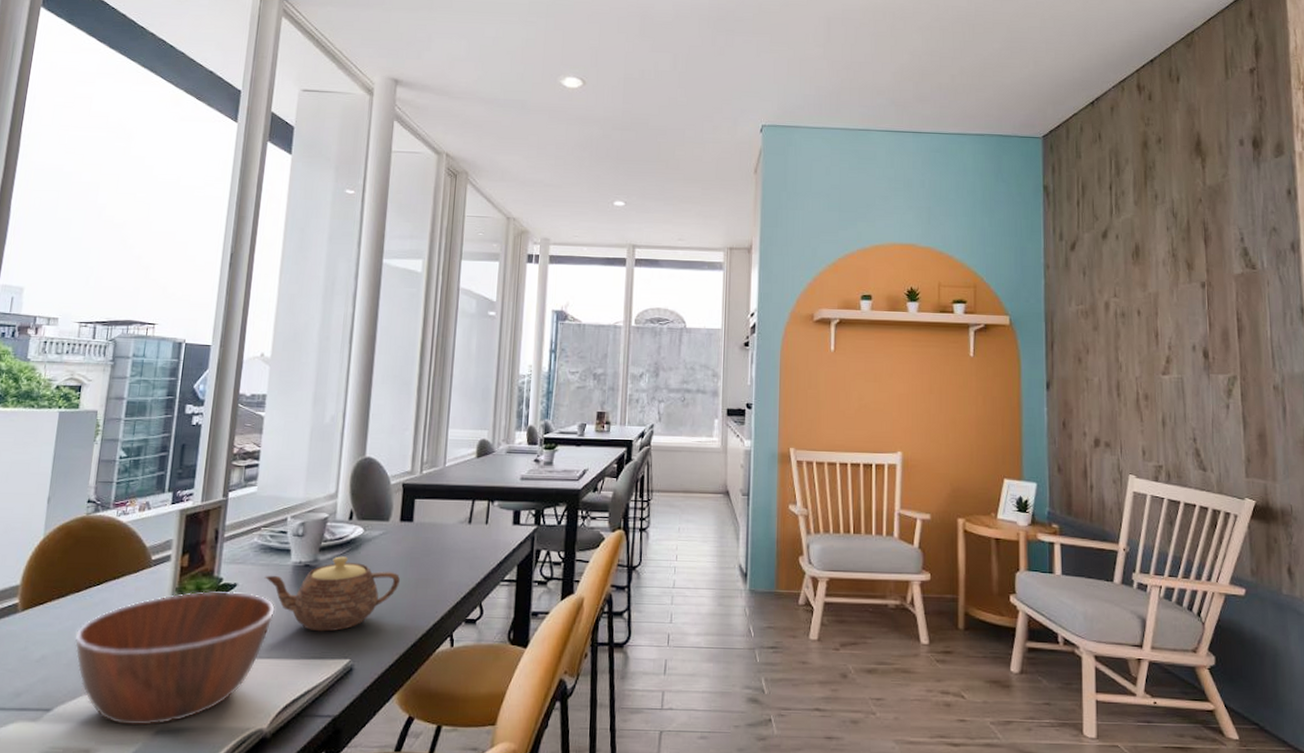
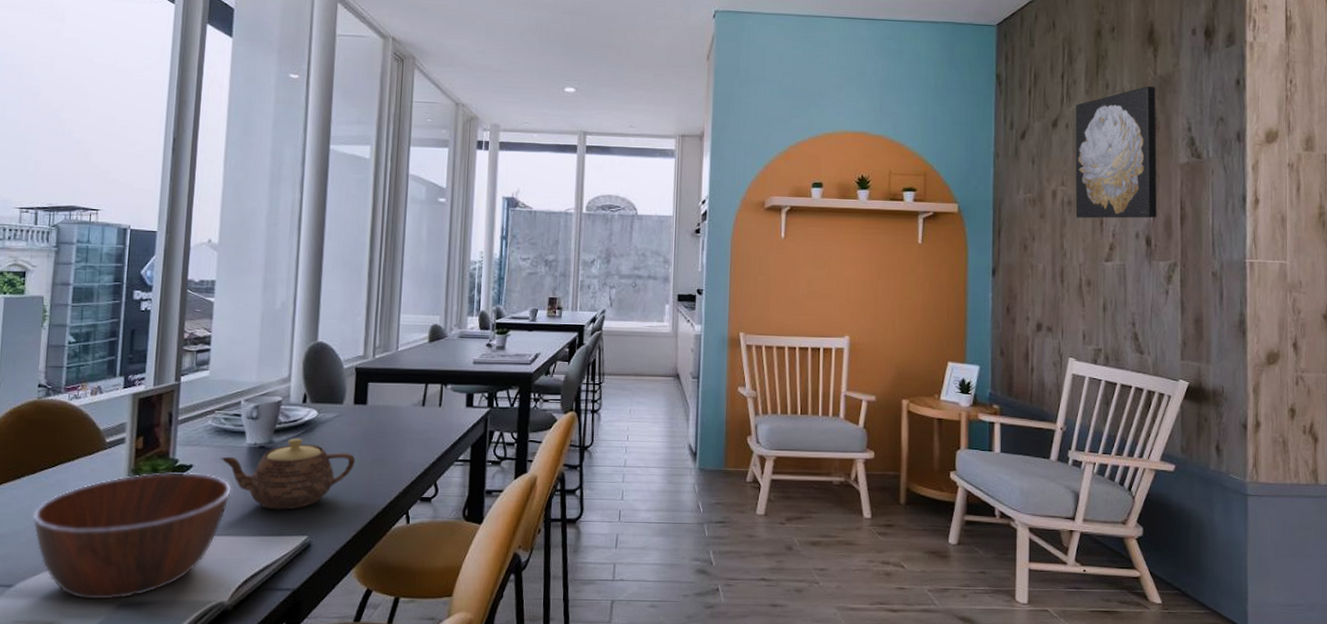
wall art: none [1125,196,1213,331] -> present [1075,86,1157,219]

